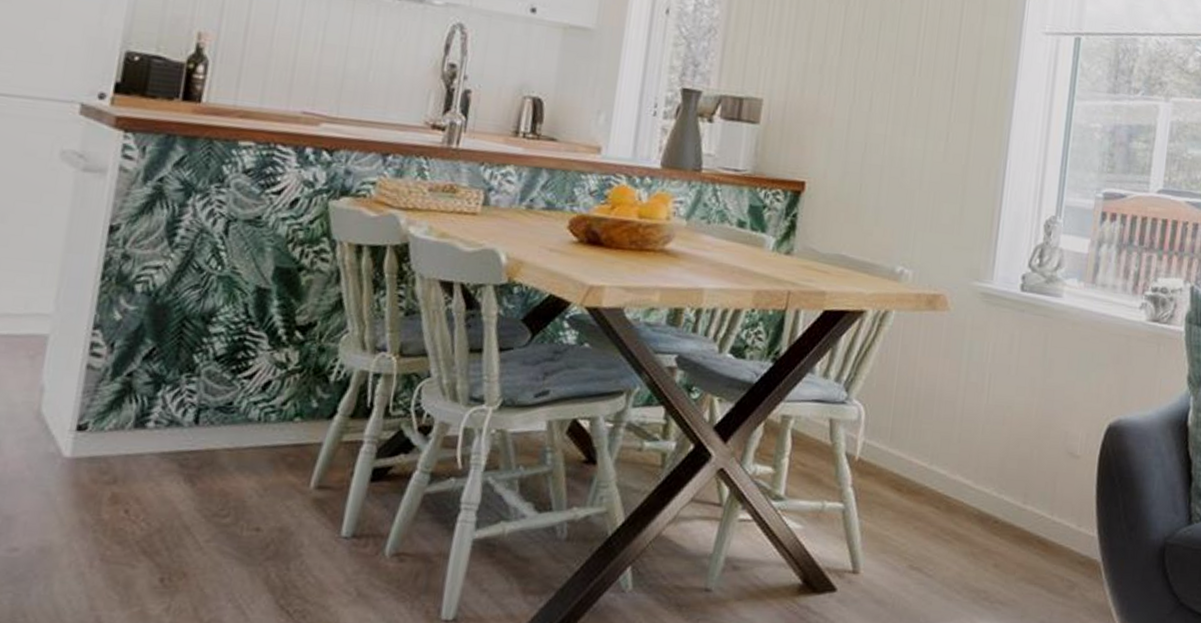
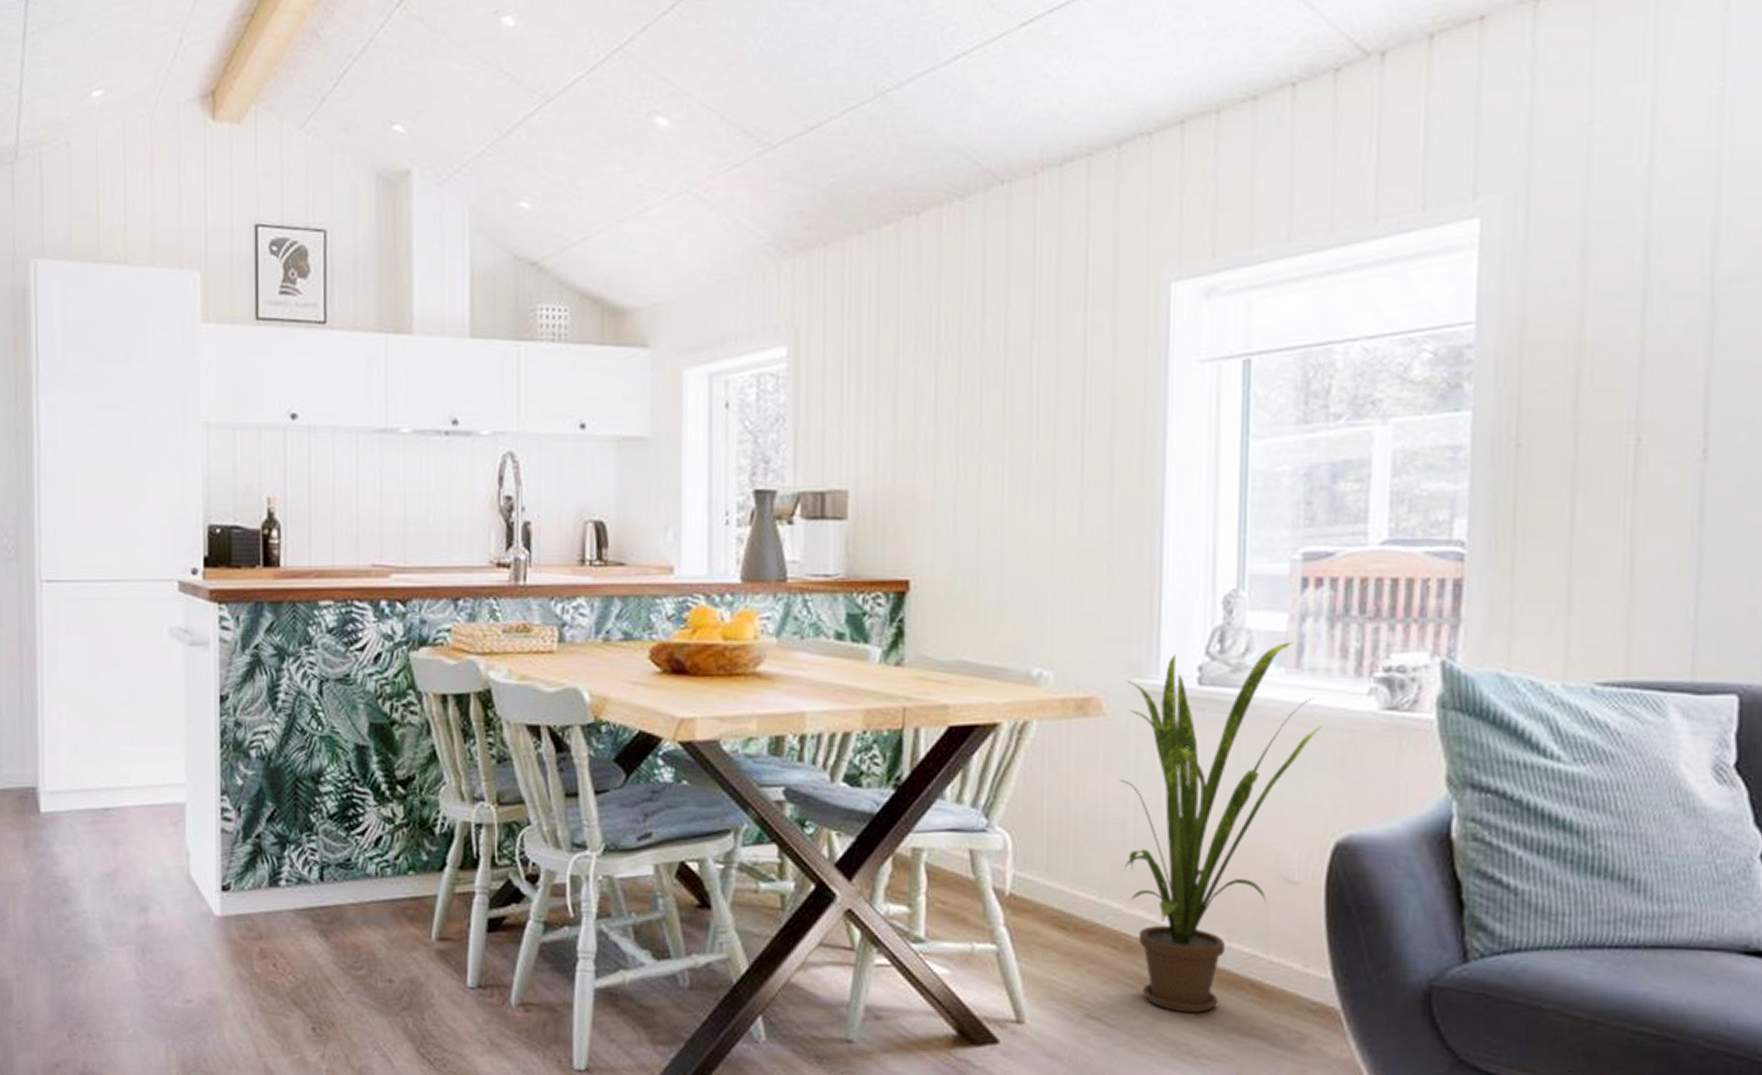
house plant: none [952,261,1107,565] -> present [1120,641,1323,1013]

